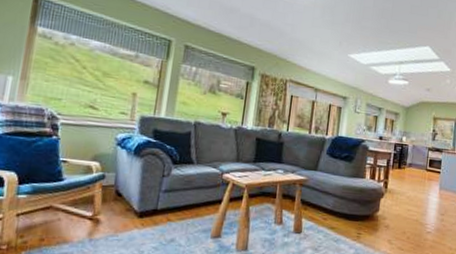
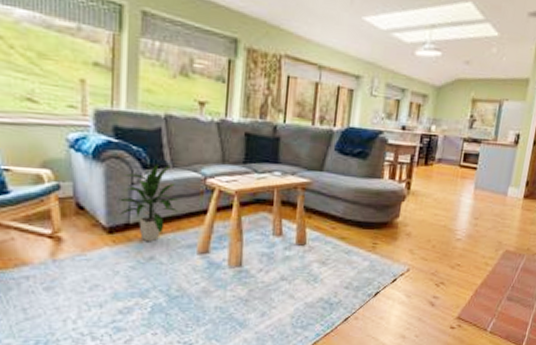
indoor plant: none [149,160,200,226] -> present [116,163,179,242]

